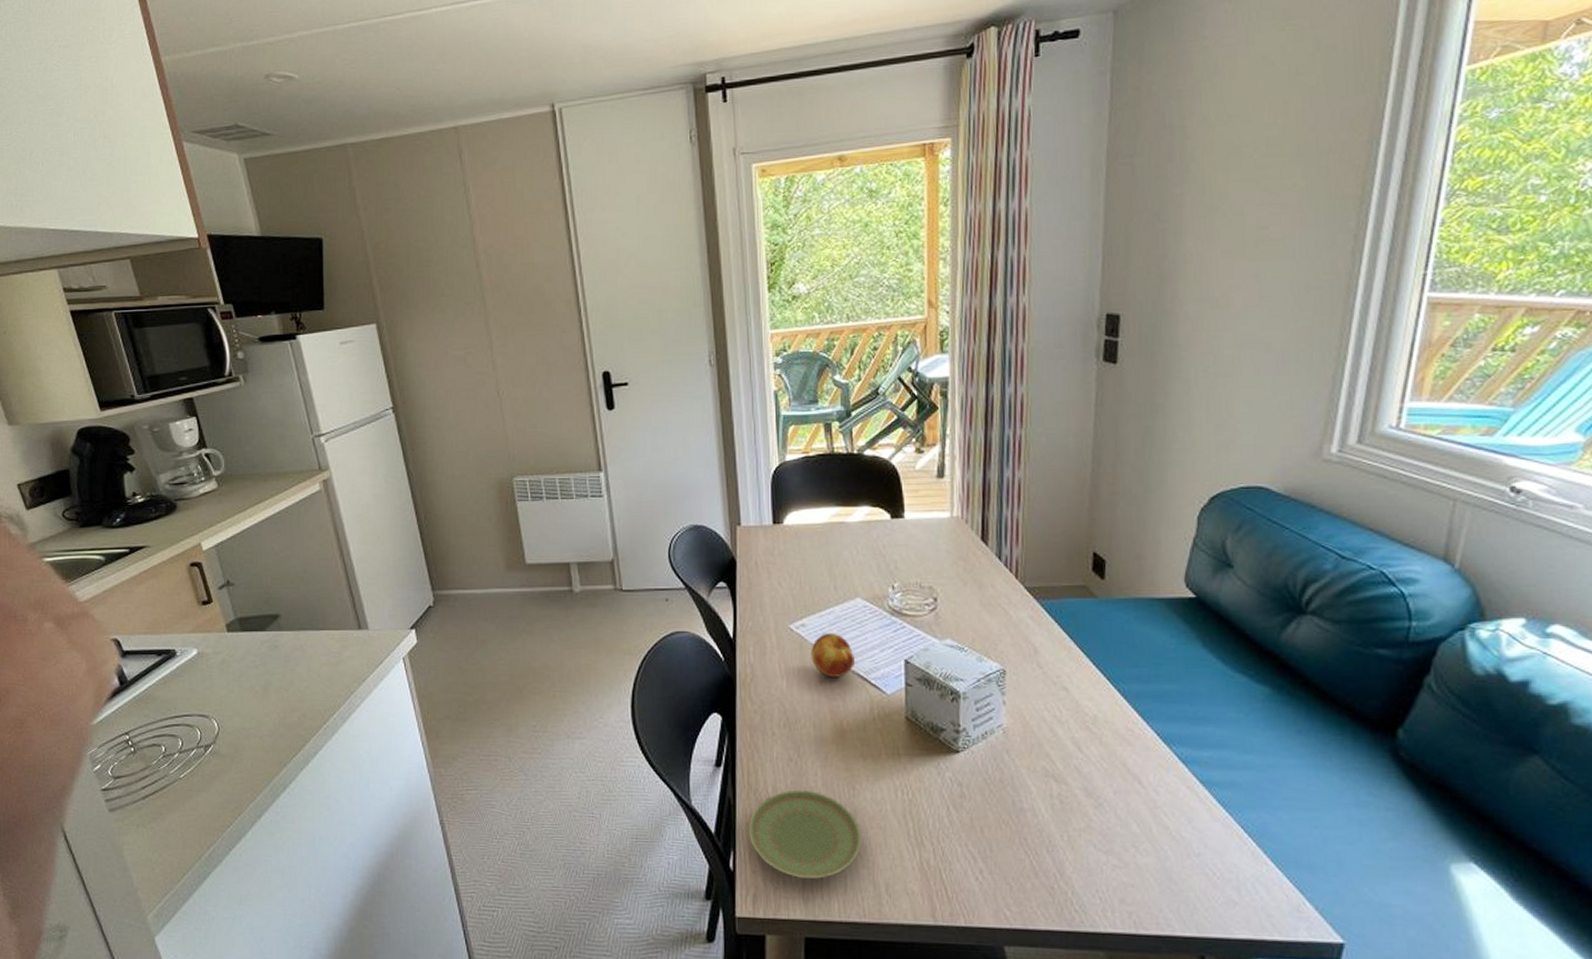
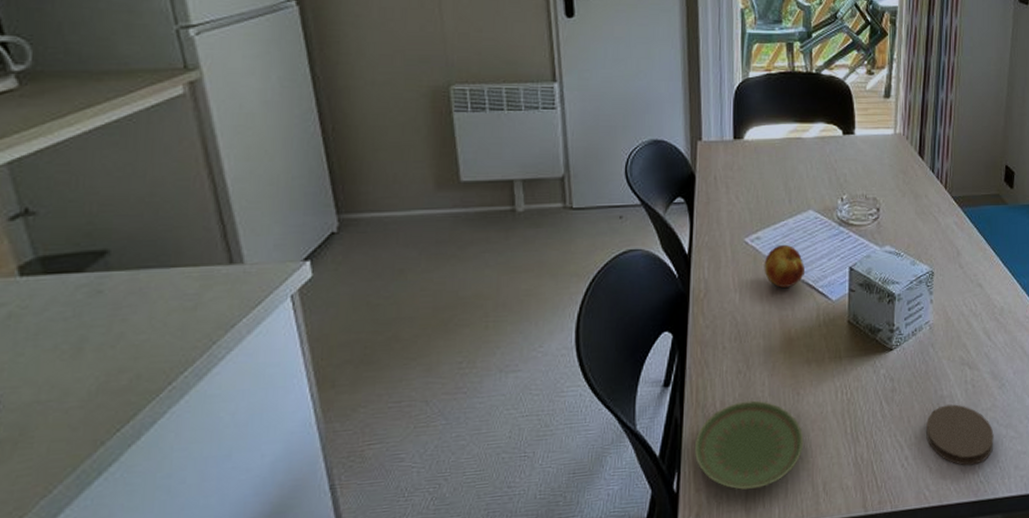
coaster: none [1004,819,1091,891] -> present [926,404,994,466]

